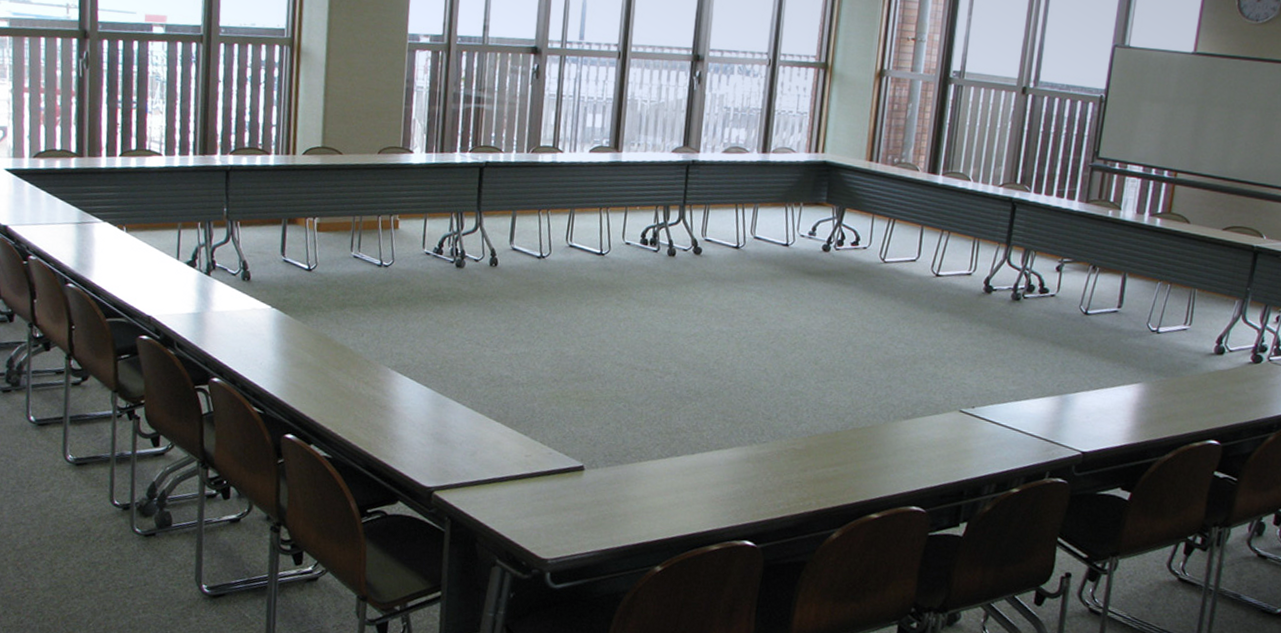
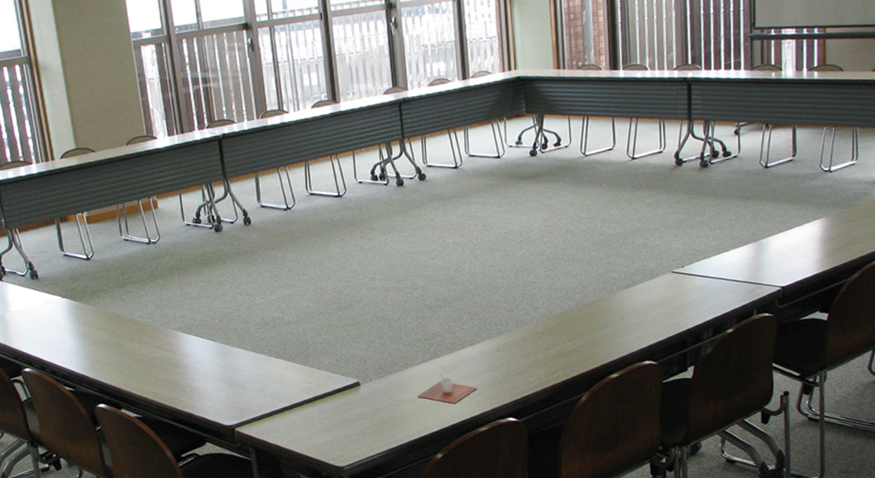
cup: none [646,474,716,512] -> present [417,373,477,404]

